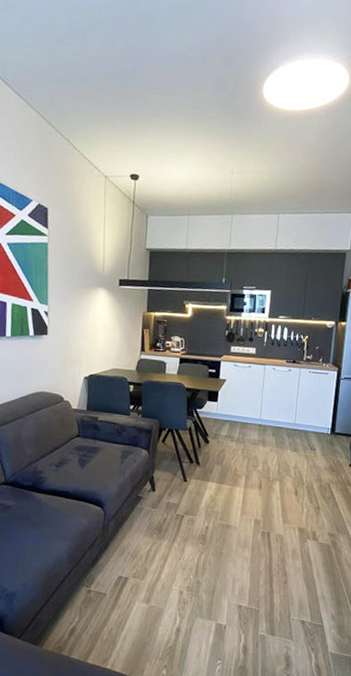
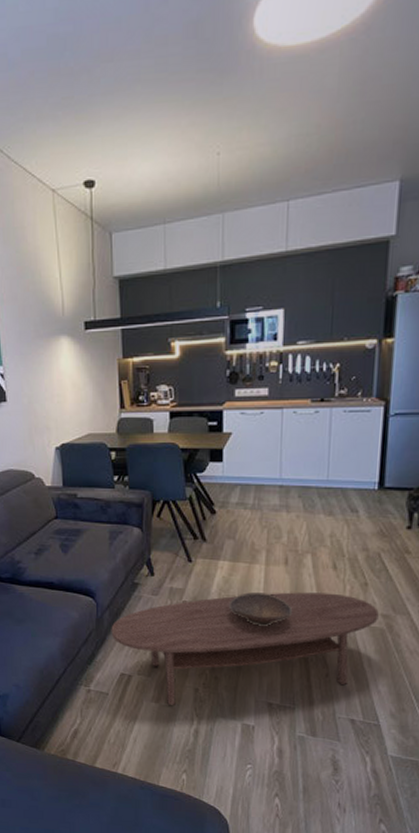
coffee table: none [114,511,327,606] -> present [111,592,379,705]
decorative bowl: none [213,509,263,539] -> present [228,591,293,626]

